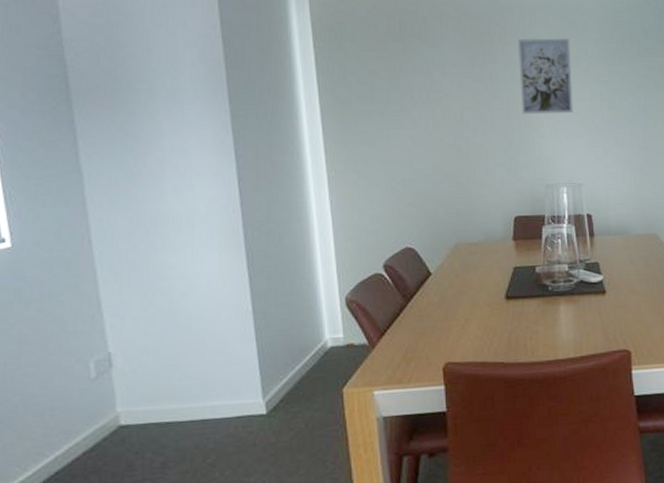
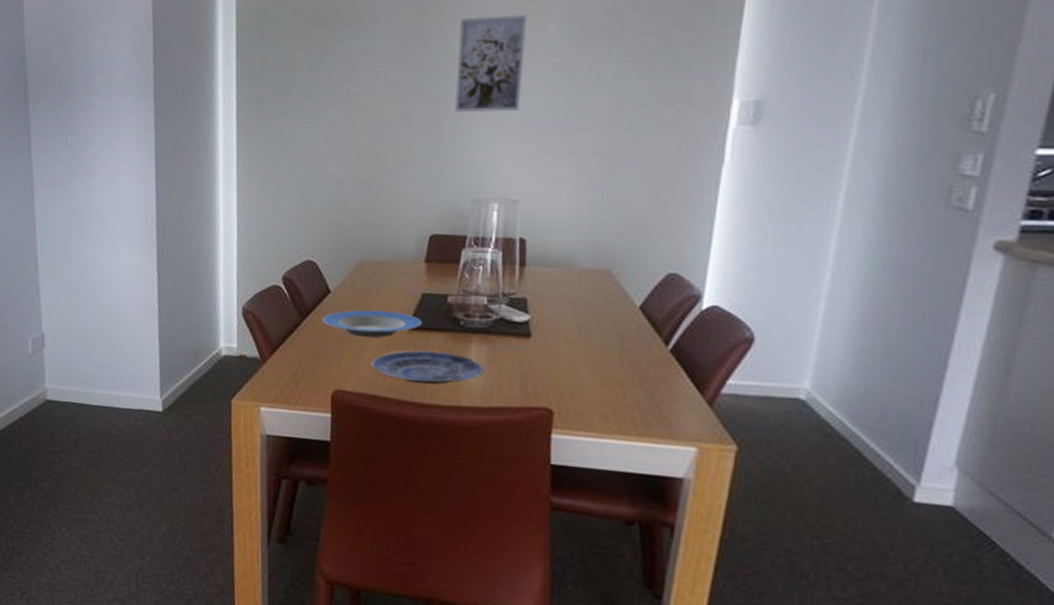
plate: none [426,285,516,312] -> present [322,309,422,339]
plate: none [476,315,573,346] -> present [370,350,484,385]

